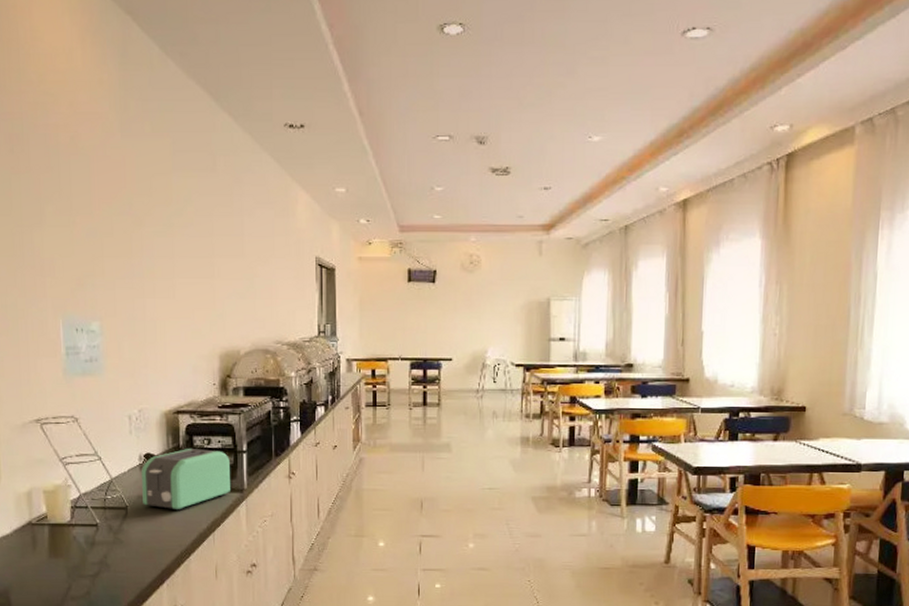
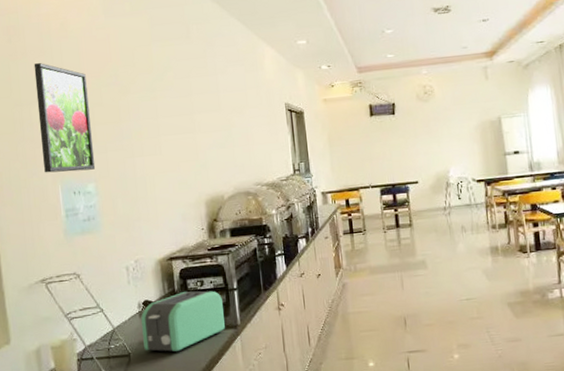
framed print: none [38,180,102,307] -> present [34,63,96,173]

